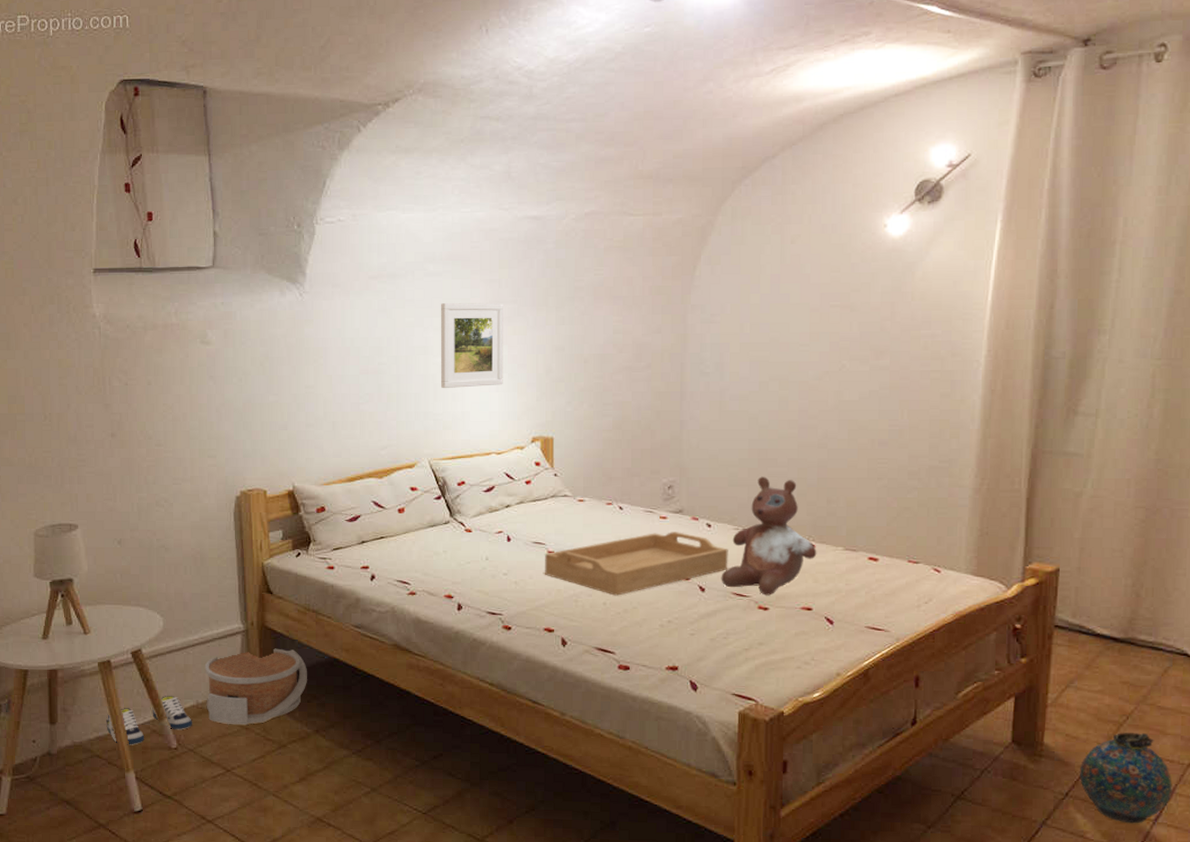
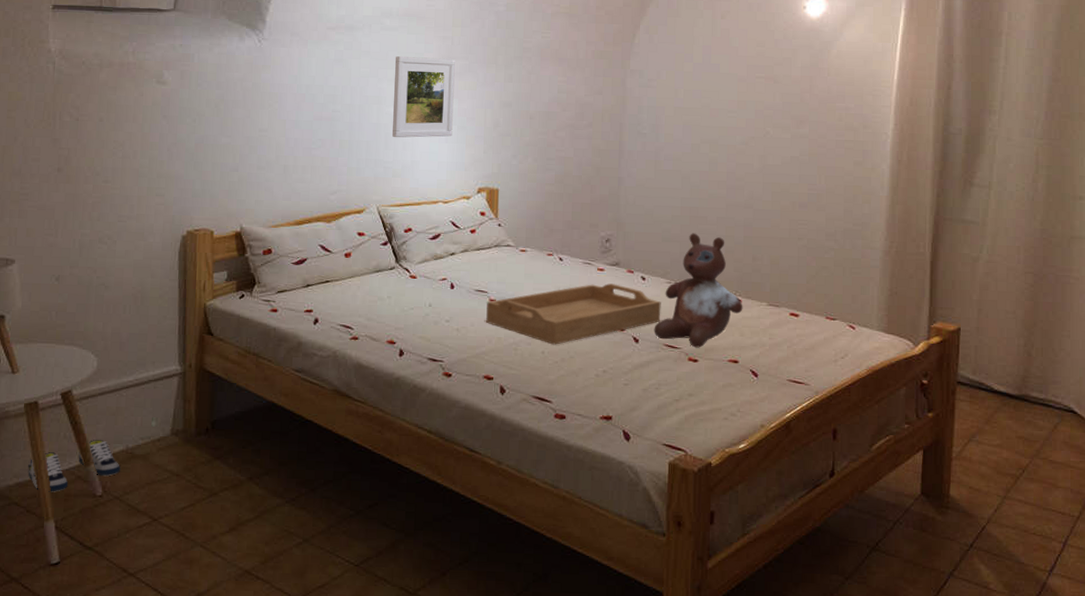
basket: present [204,648,307,726] -> none [136,391,244,472]
snuff bottle: present [1079,733,1173,824] -> none [982,485,1065,575]

